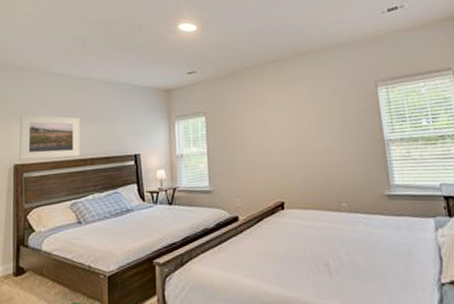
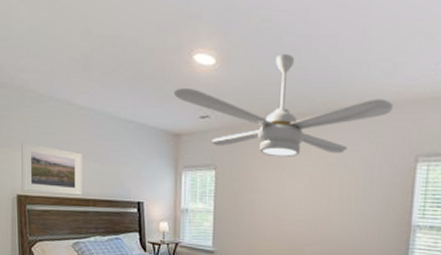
ceiling fan: none [162,16,348,98] -> present [173,54,393,158]

